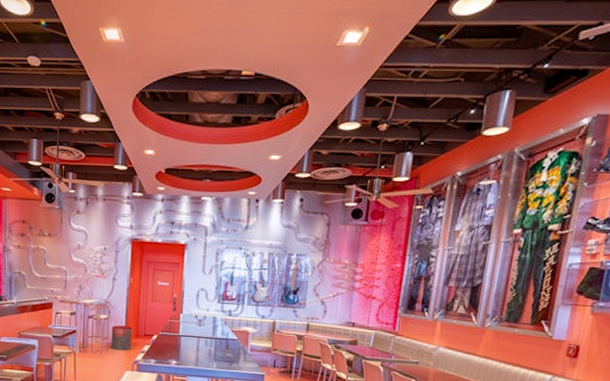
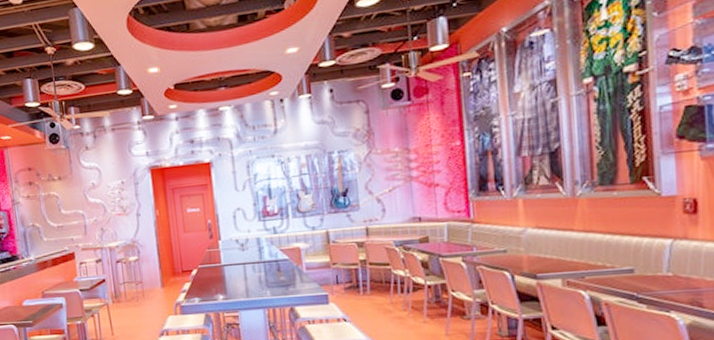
trash can: present [111,325,133,351] -> none [144,264,170,295]

